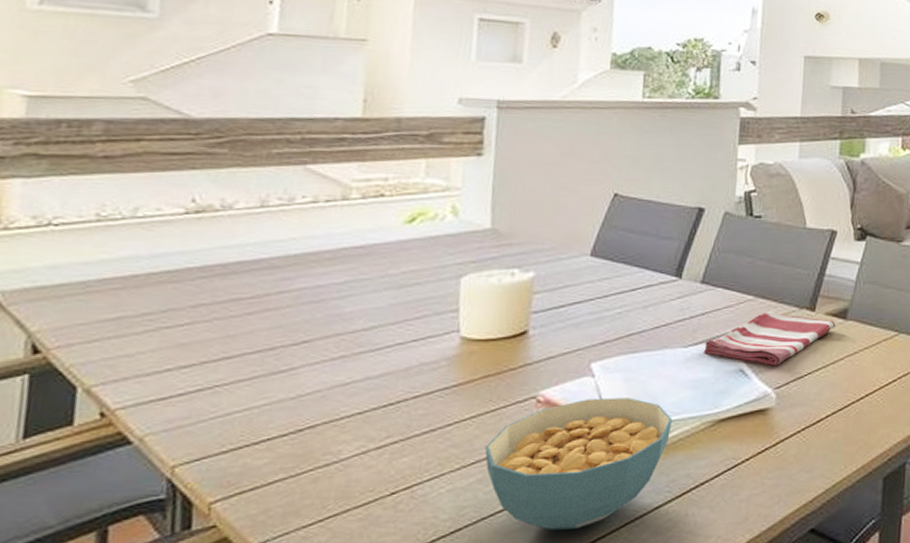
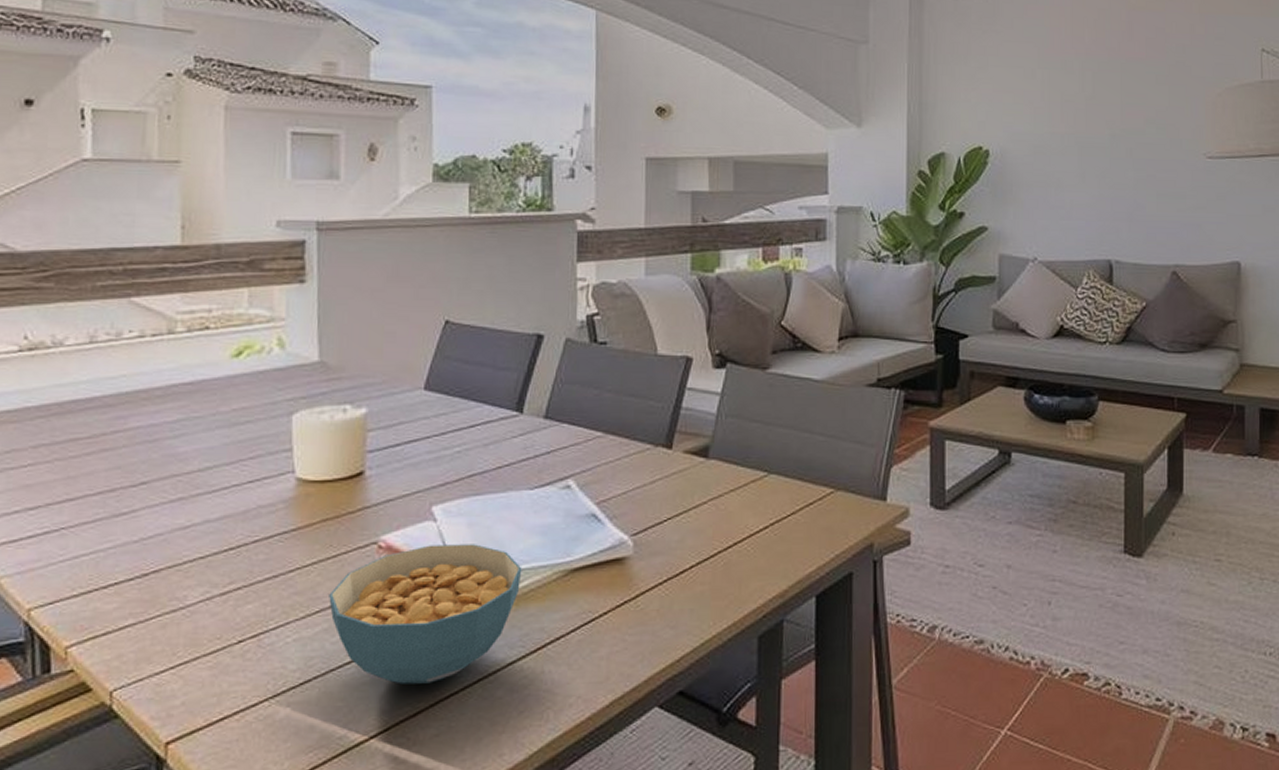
dish towel: present [704,311,836,366] -> none [552,449,697,510]

